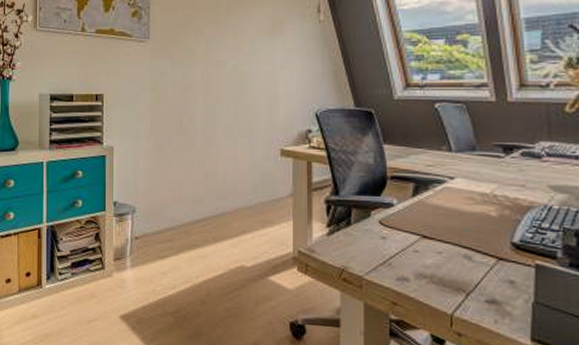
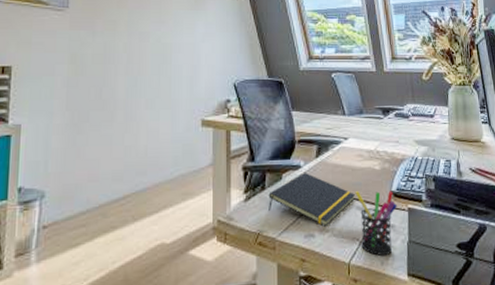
notepad: none [354,212,463,272] -> present [268,173,356,227]
pen holder: none [462,238,519,313] -> present [355,191,397,256]

